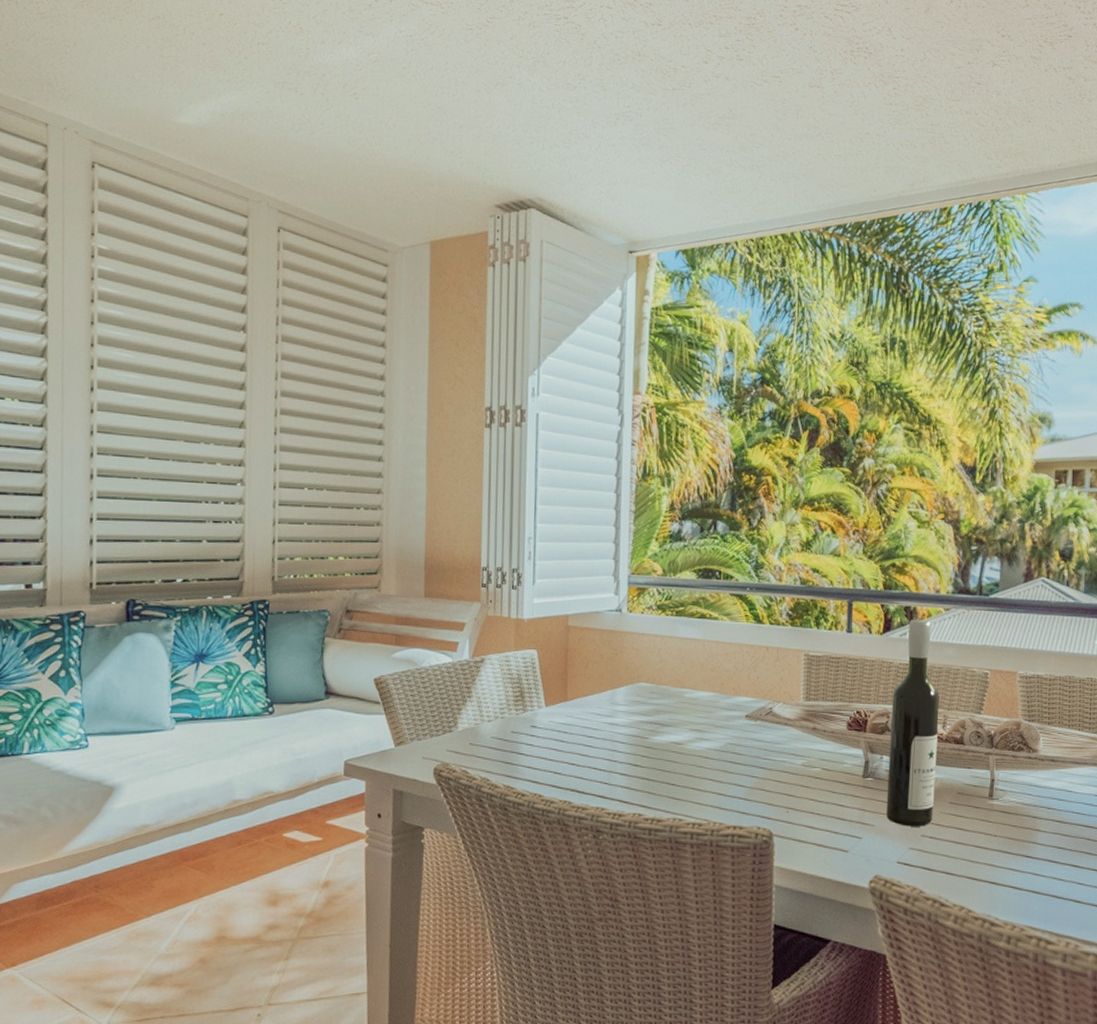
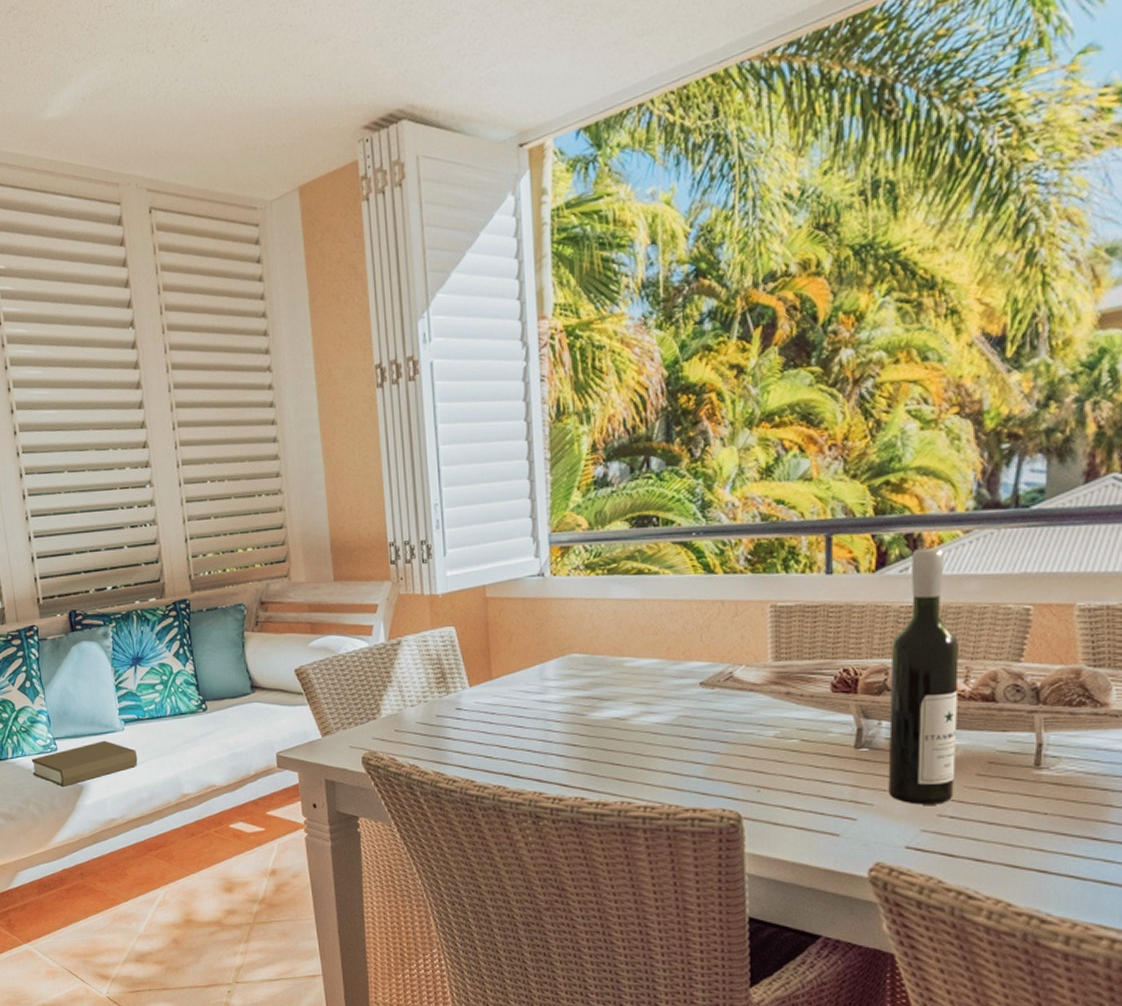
book: none [51,739,186,788] -> present [31,740,138,787]

